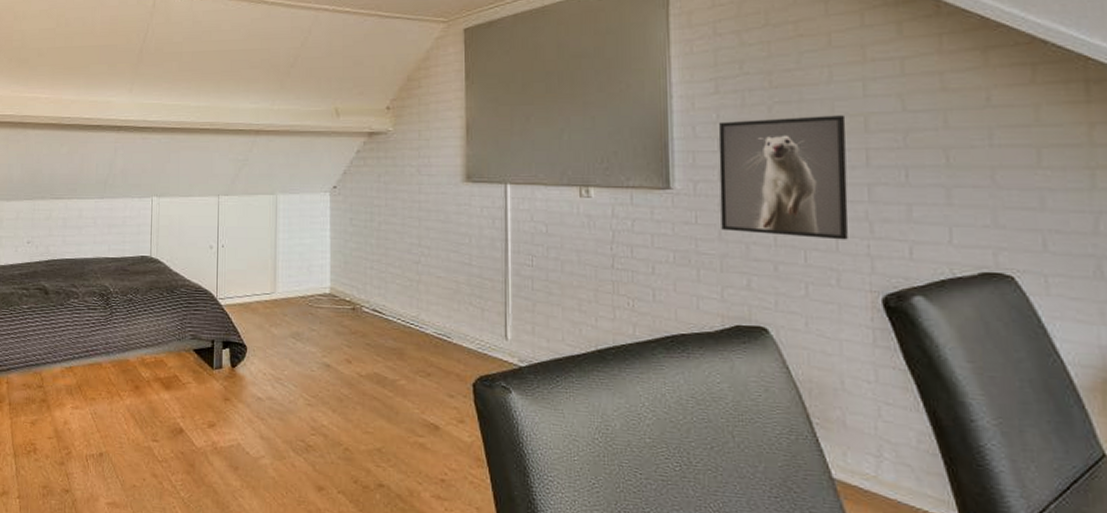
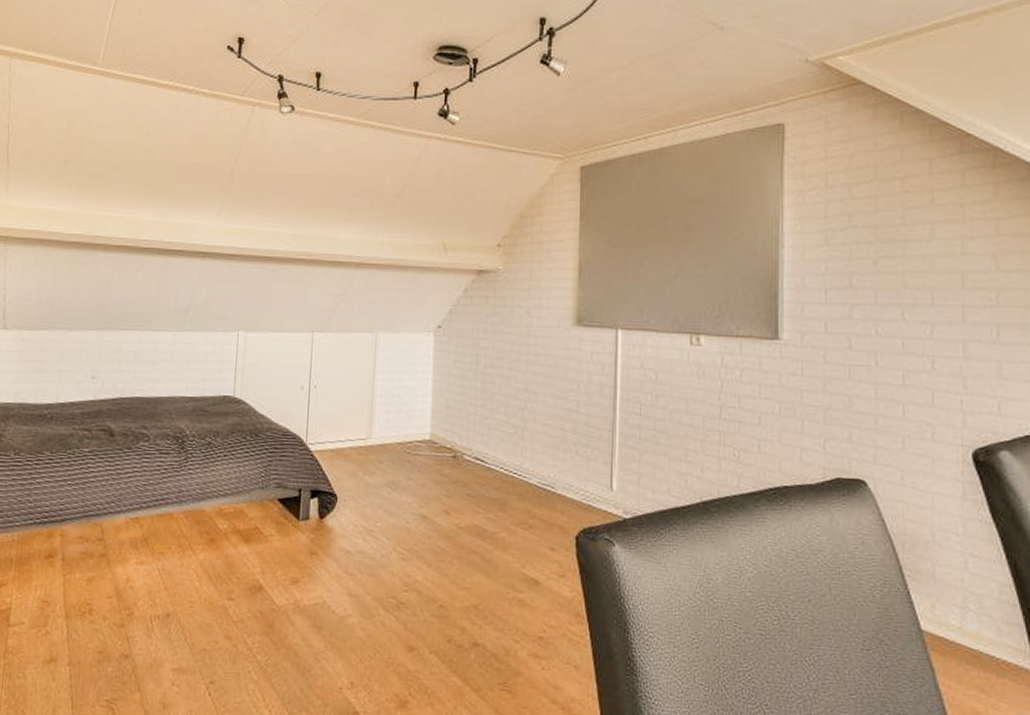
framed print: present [718,115,849,240] -> none [826,271,945,395]

